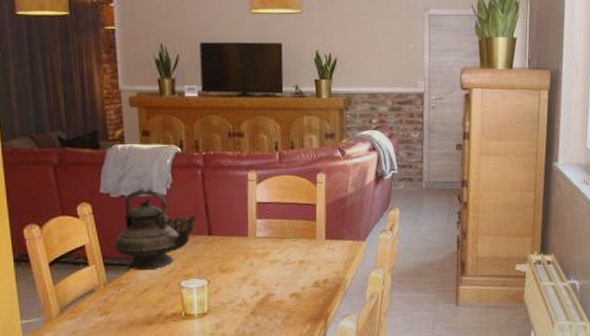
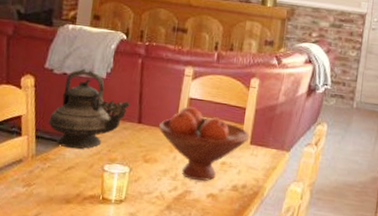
fruit bowl: none [229,211,324,283] -> present [158,106,250,182]

